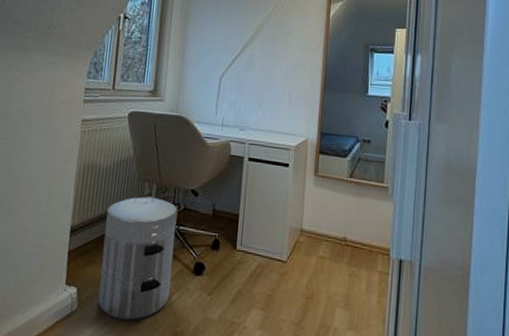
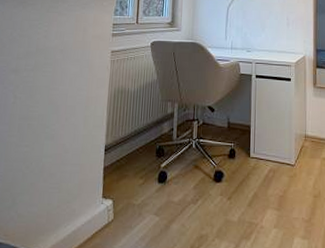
waste bin: present [98,195,177,320] -> none [132,113,197,227]

